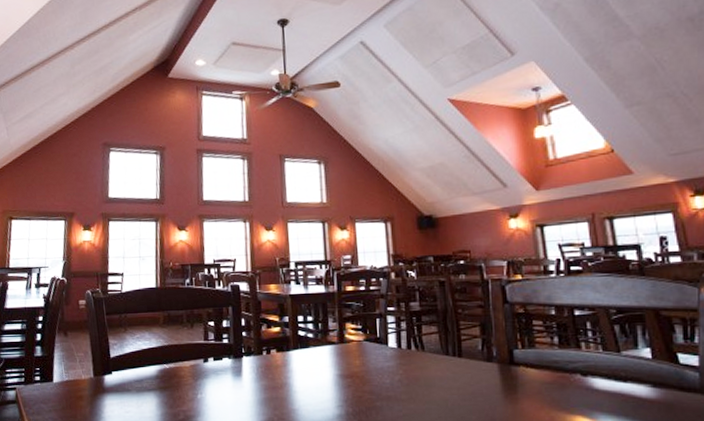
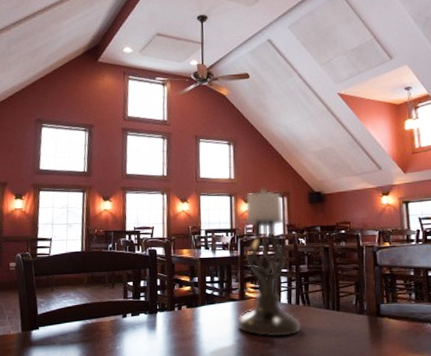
candle holder: none [335,212,415,387] -> present [237,188,301,337]

